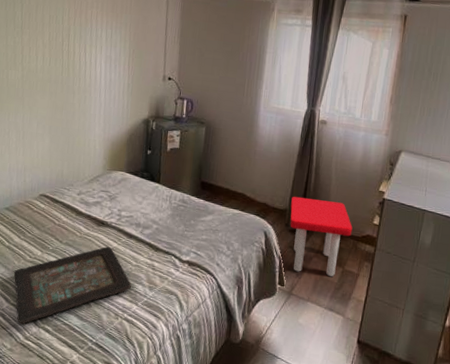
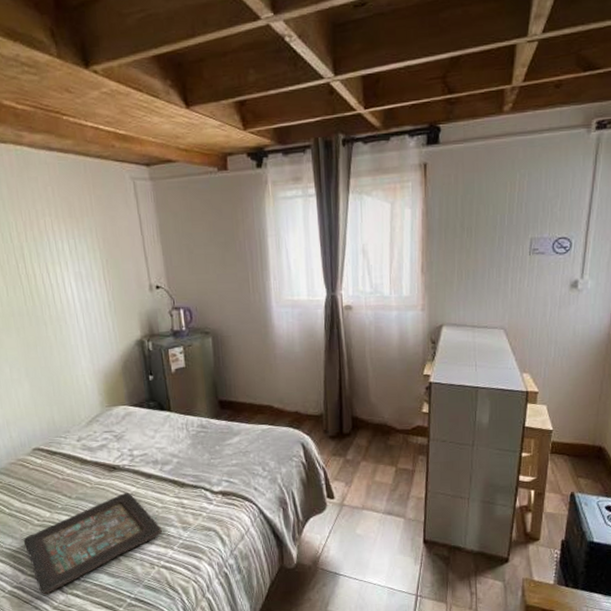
stool: present [290,196,353,277] -> none [326,395,400,480]

